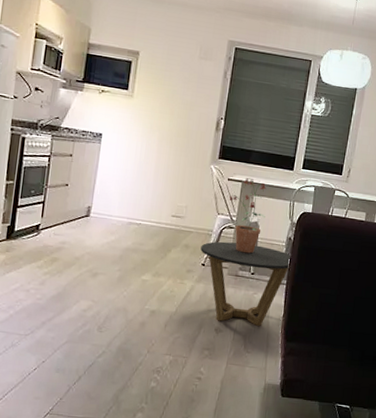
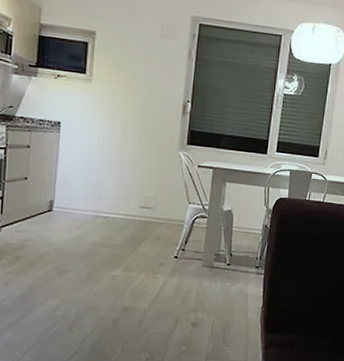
side table: present [200,241,293,327] -> none [172,232,270,319]
potted plant: present [229,177,267,254] -> none [200,163,239,244]

